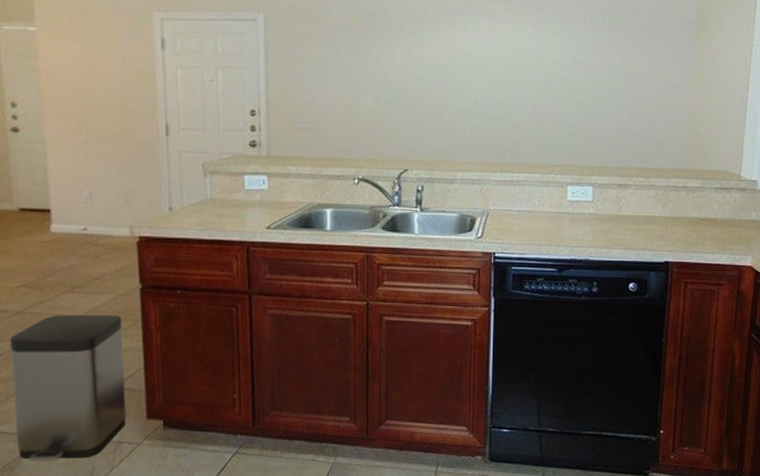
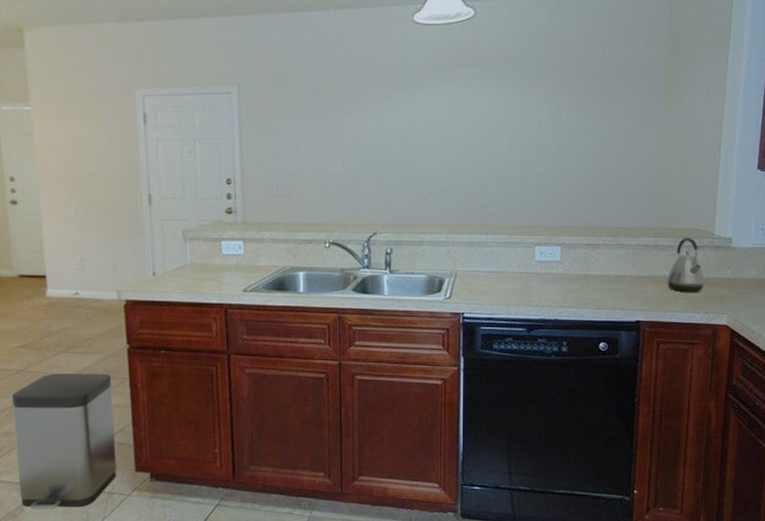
kettle: none [694,180,732,234] -> present [666,238,706,293]

